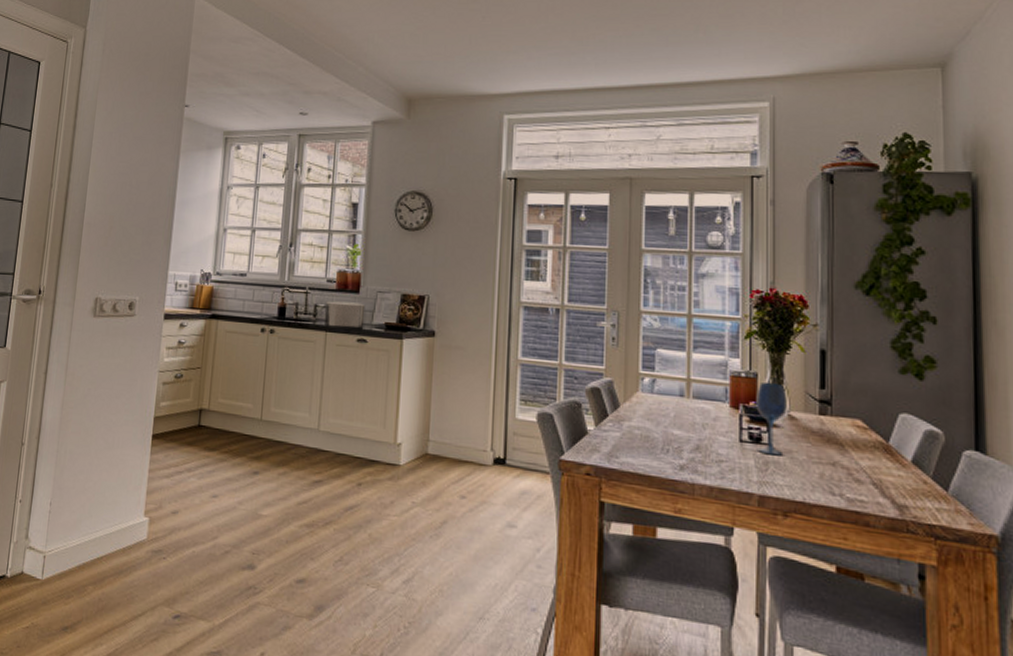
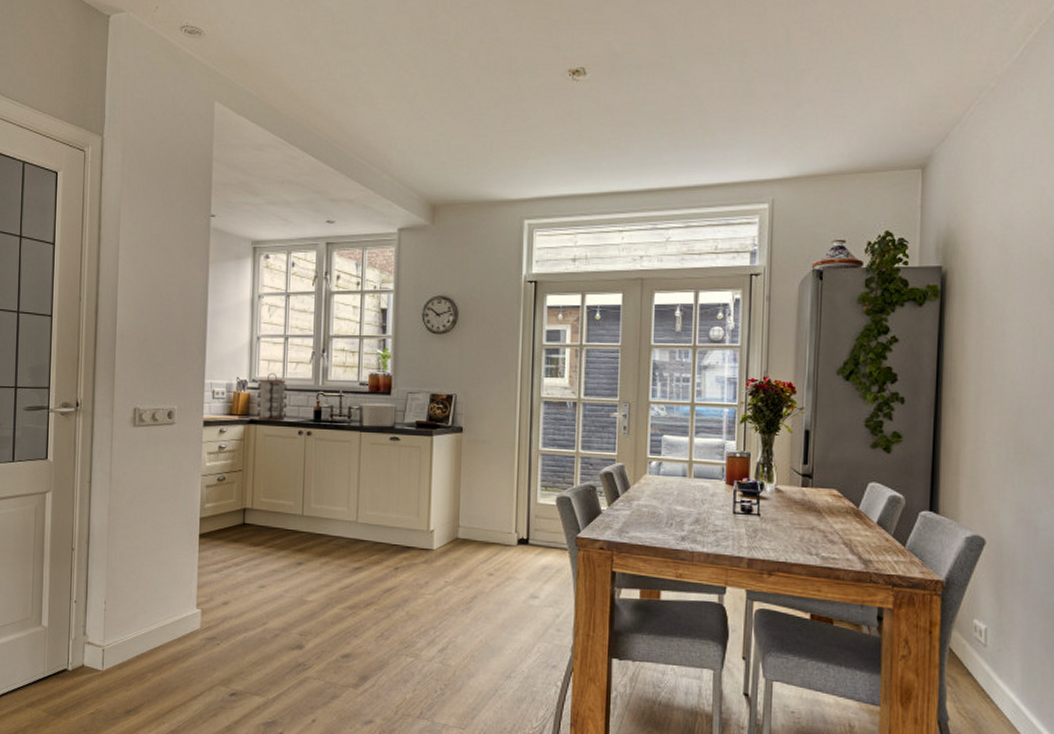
spice rack: none [218,266,253,318] -> present [256,373,288,422]
wineglass: present [756,383,787,456] -> none [748,461,775,524]

